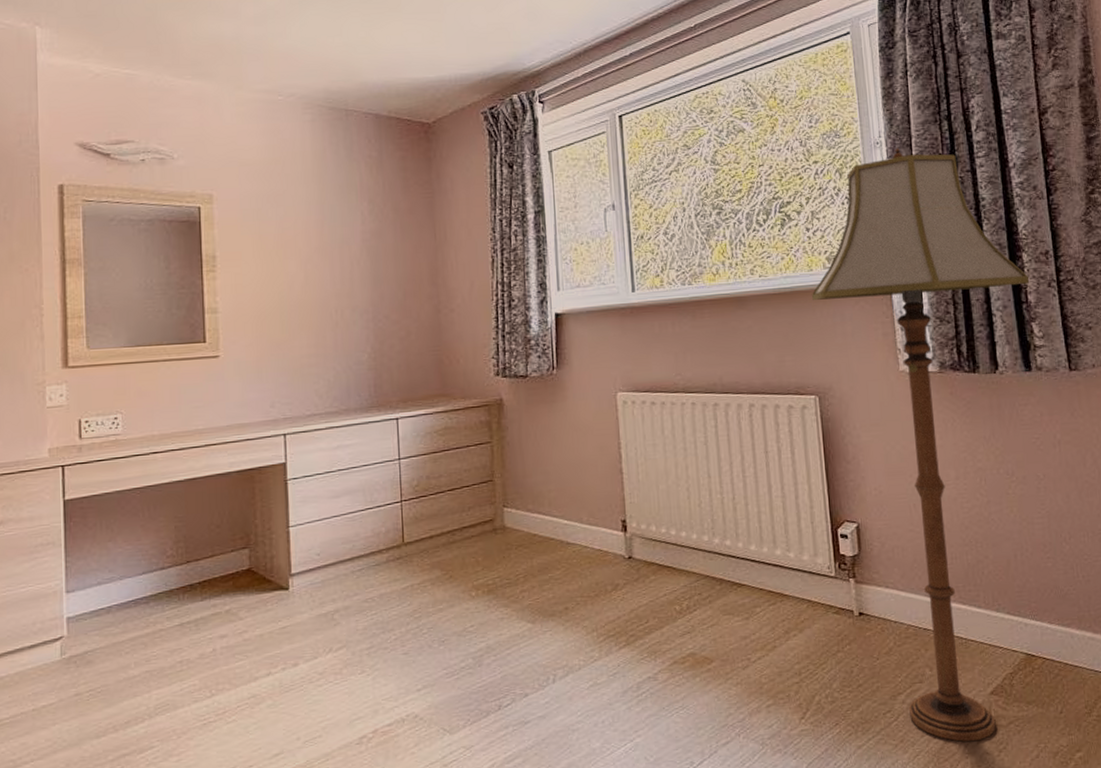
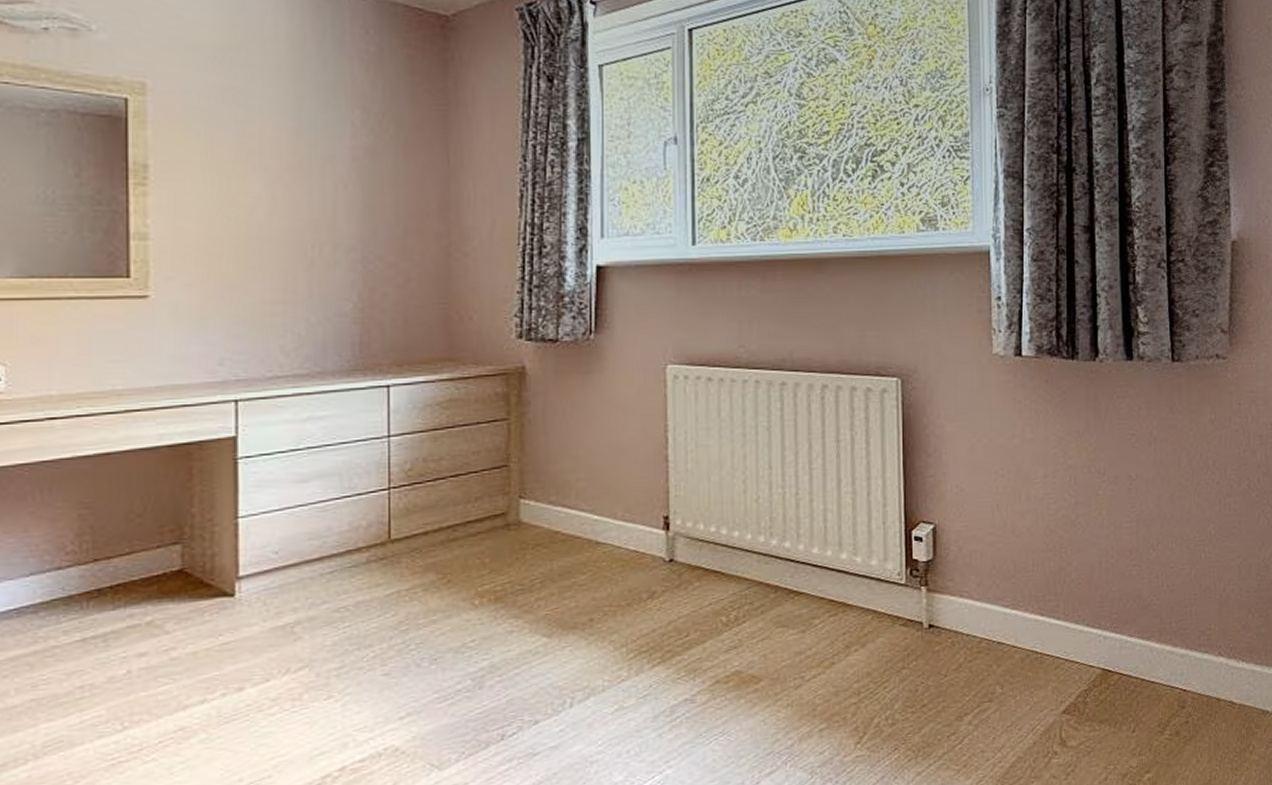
floor lamp: present [811,147,1029,742] -> none [901,96,1138,765]

